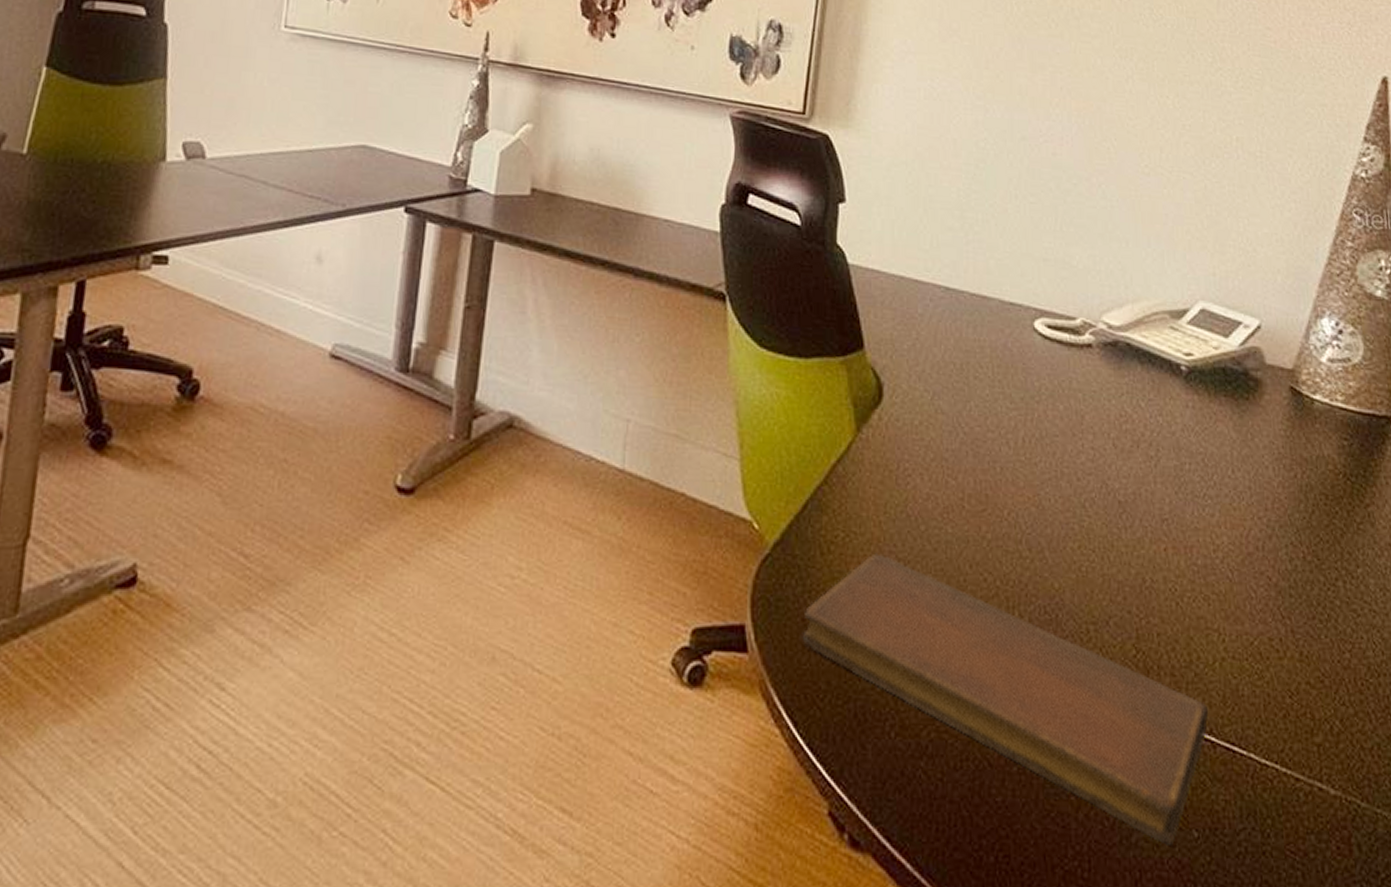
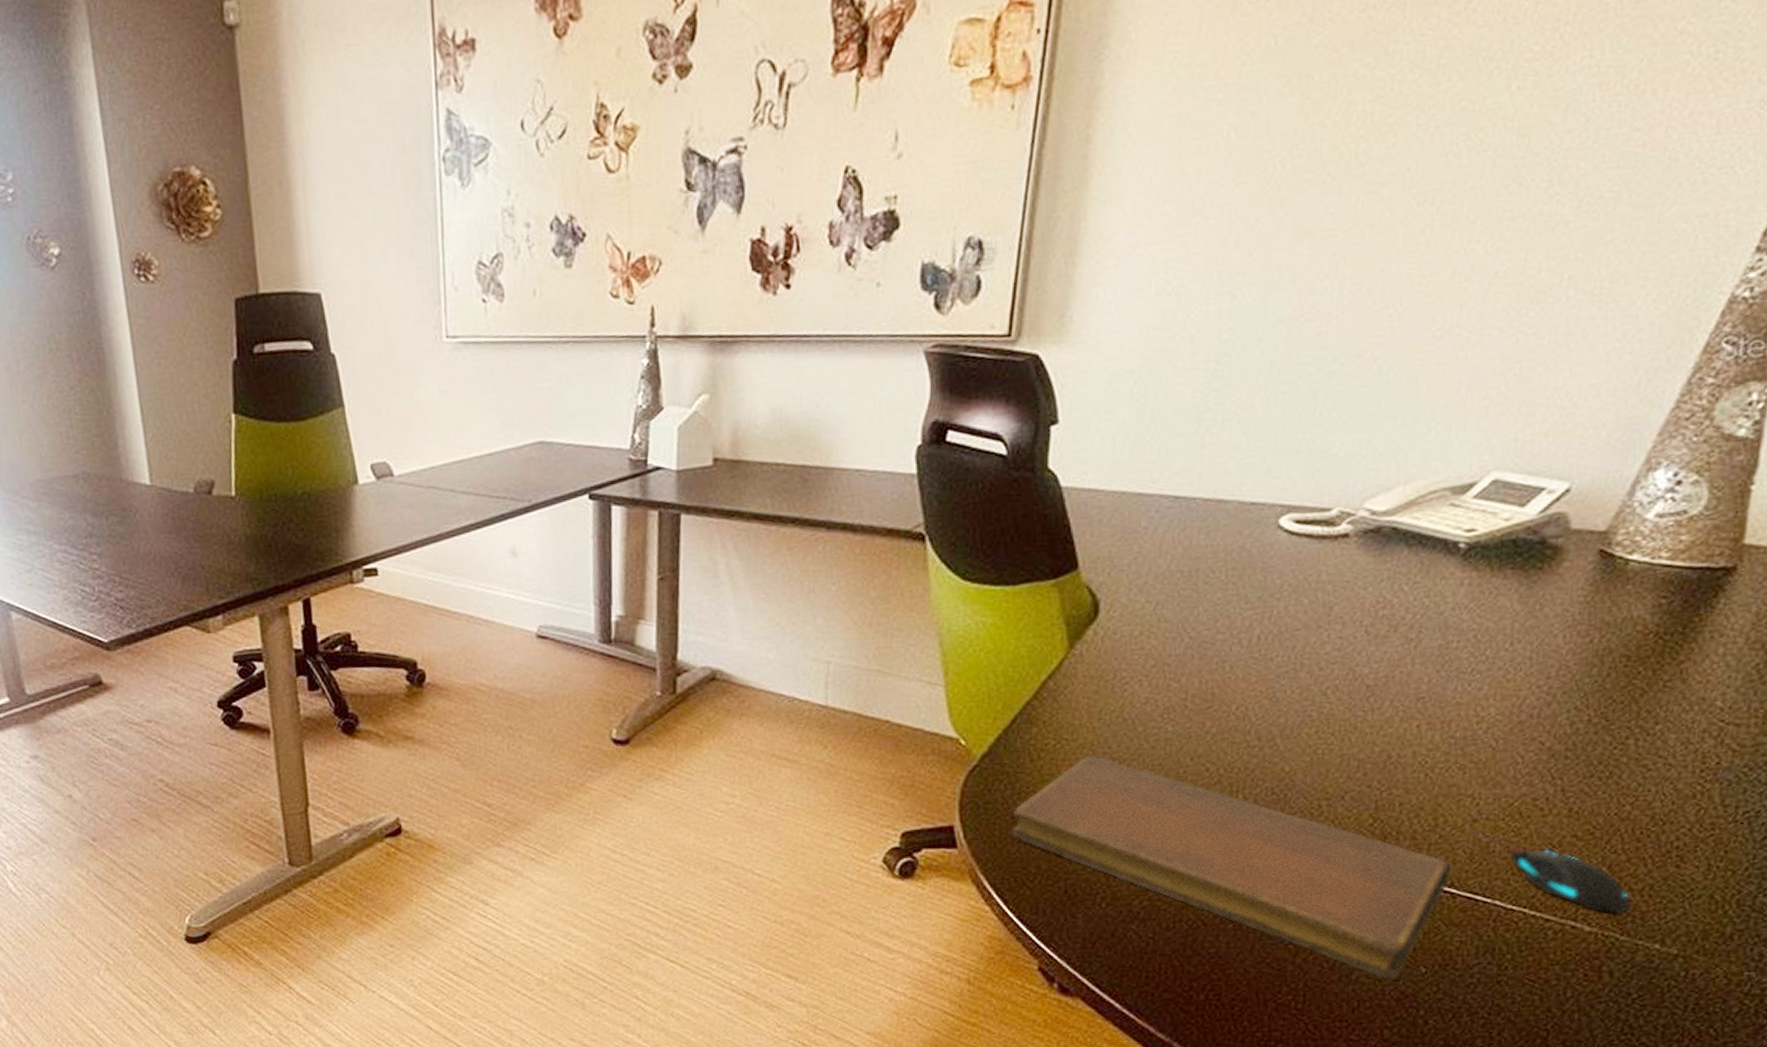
mouse: none [1205,637,1366,776] -> present [1456,802,1632,915]

